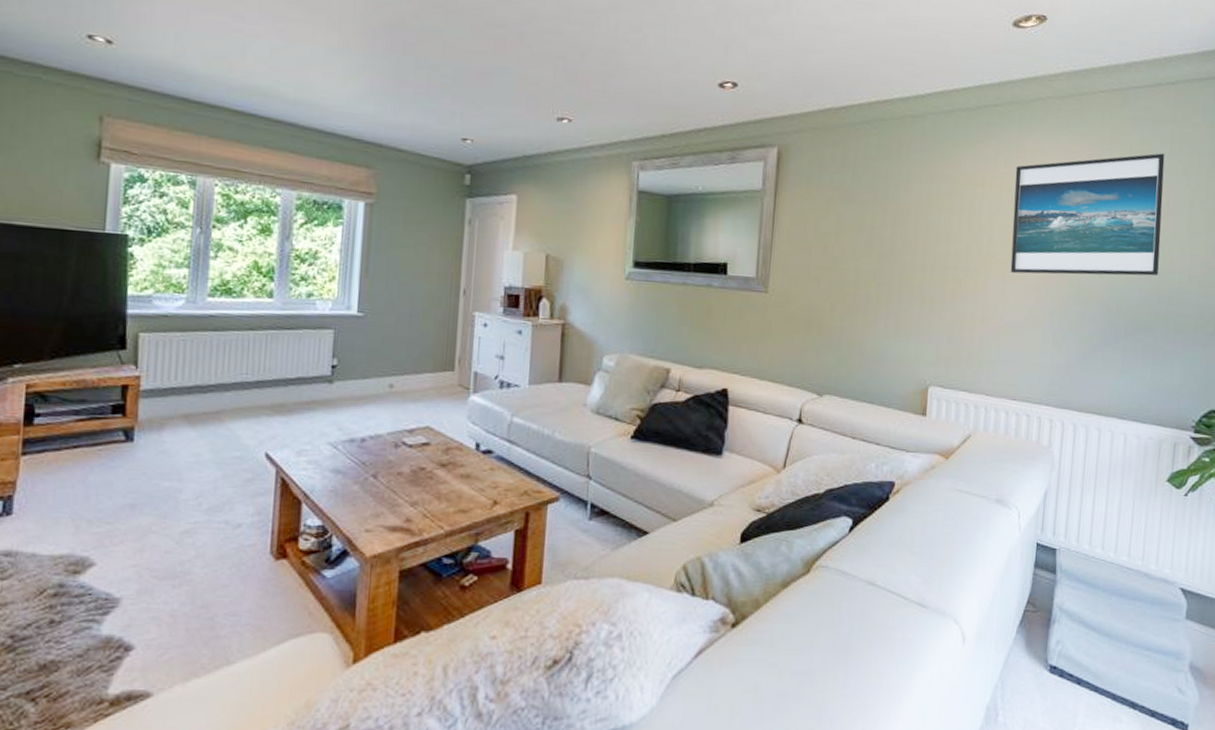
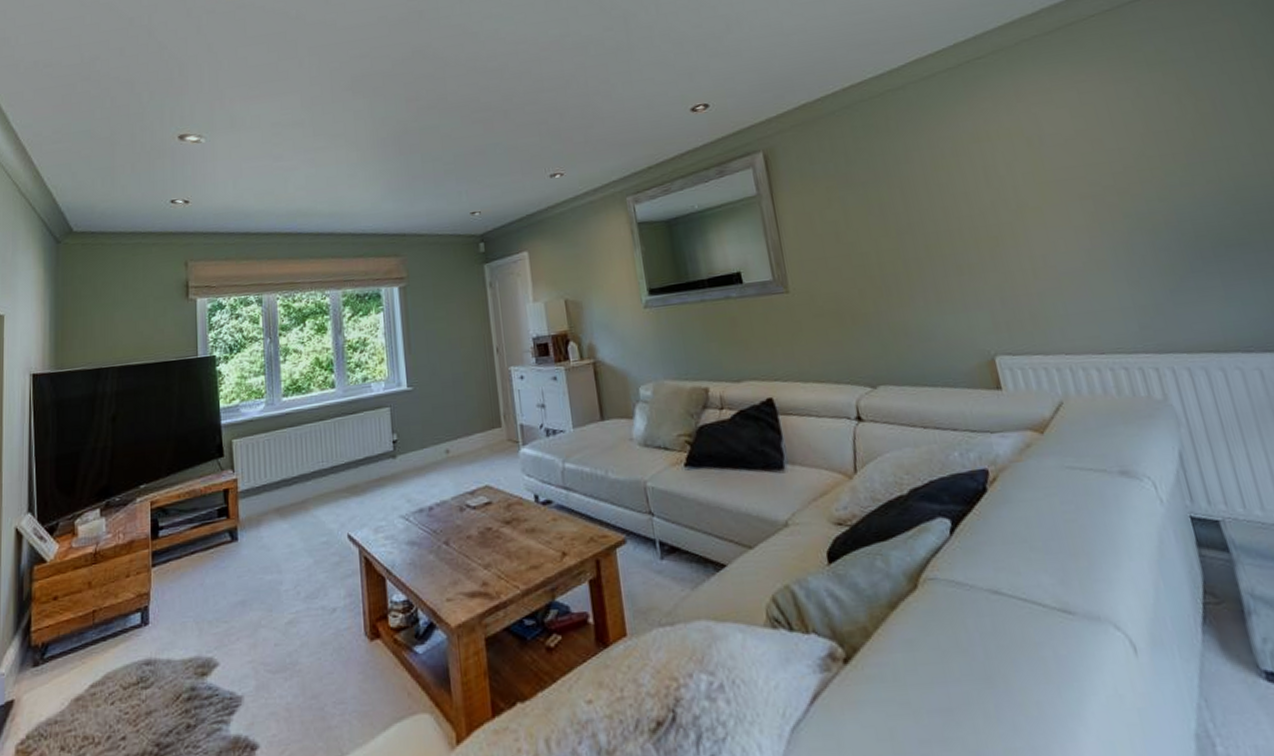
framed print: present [1010,153,1165,276] -> none [1020,58,1233,218]

